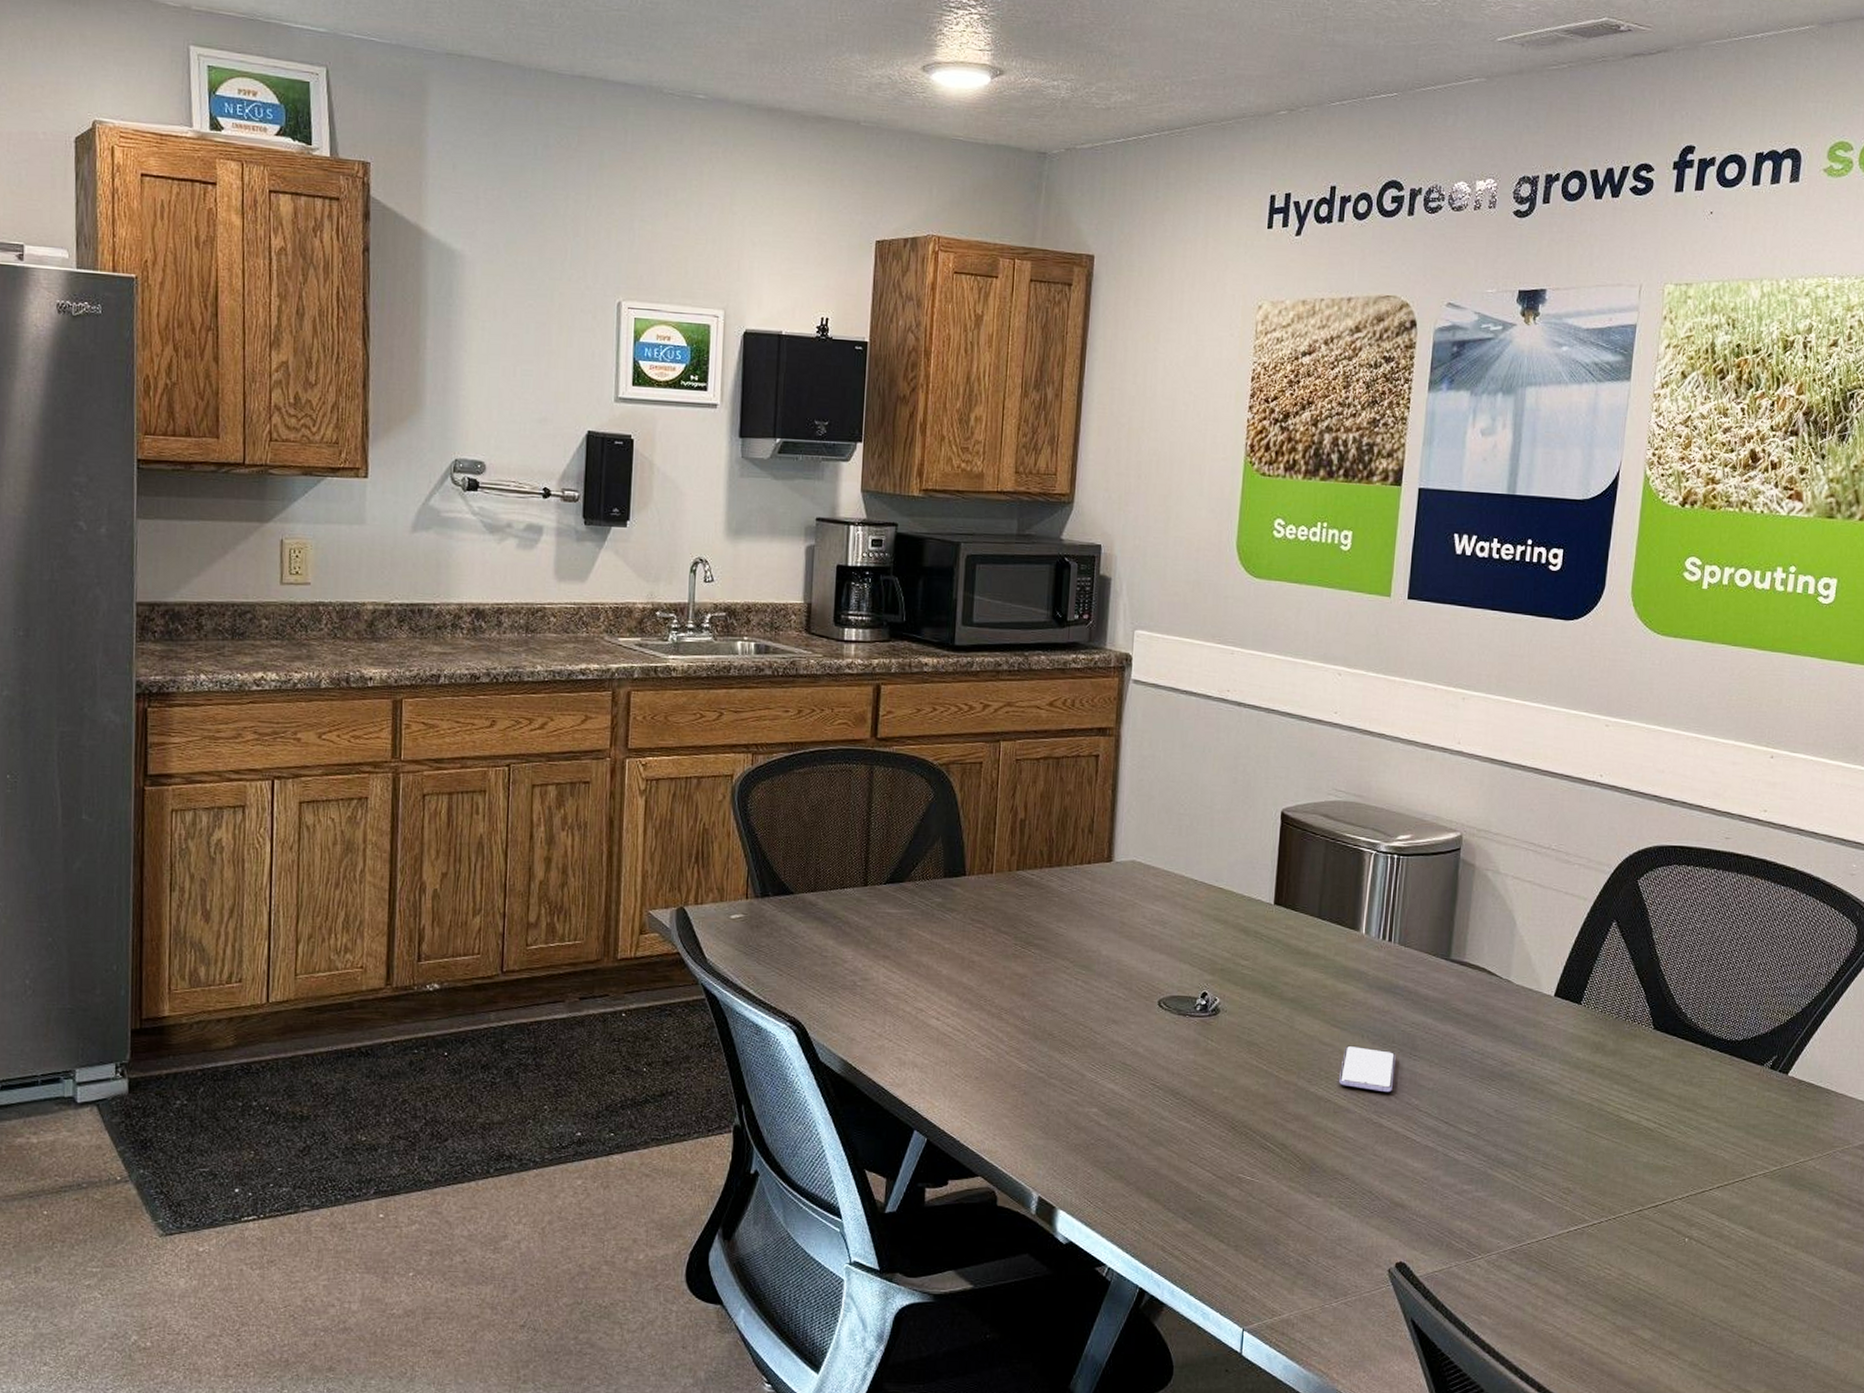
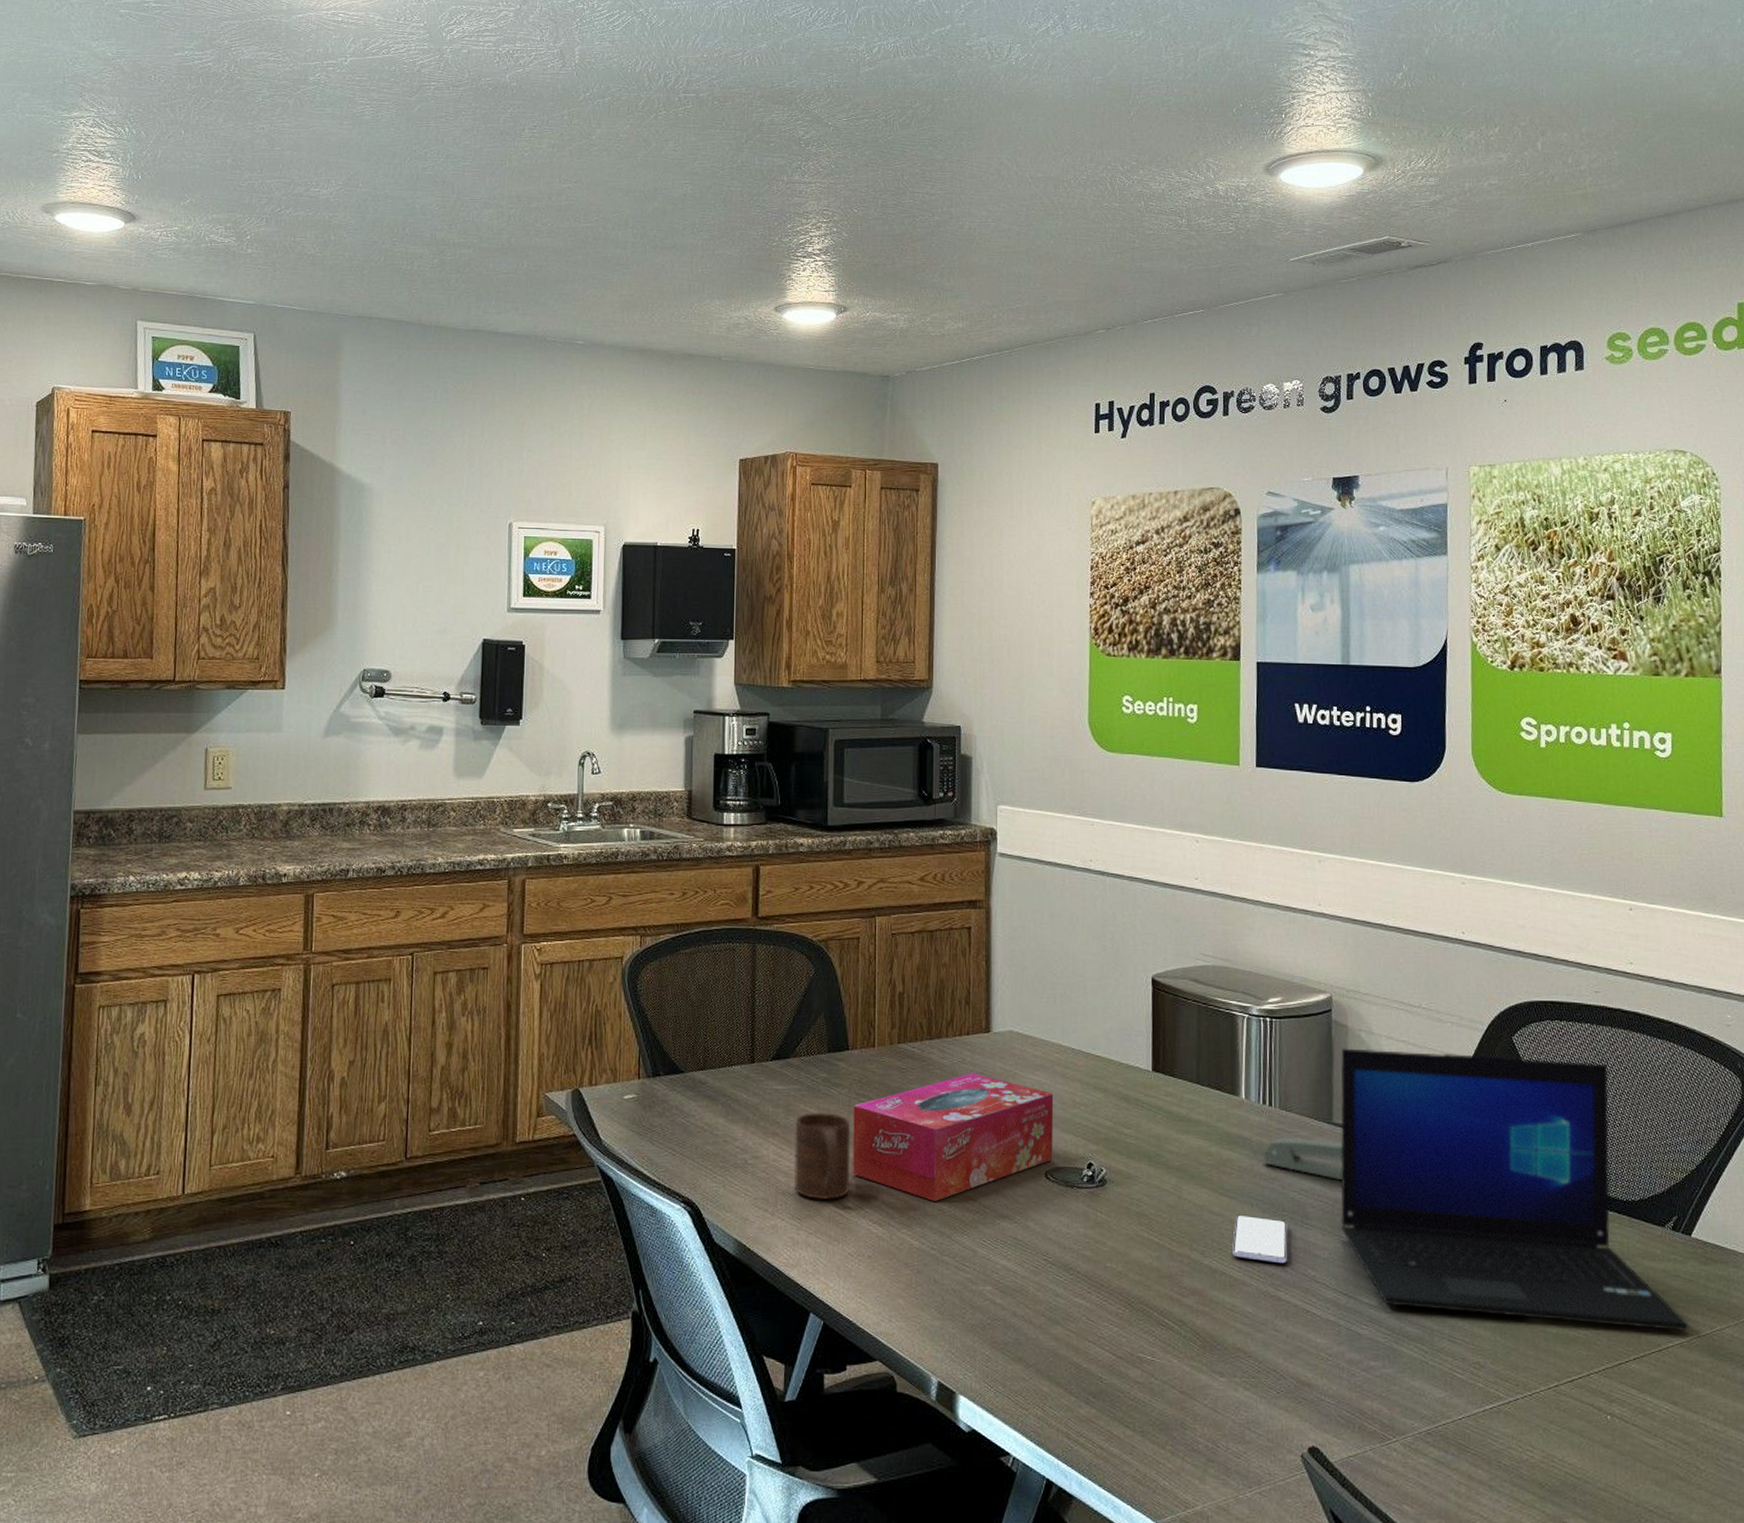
cup: none [903,936,964,1023] -> present [794,1112,851,1201]
tissue box: none [964,901,1173,1026] -> present [853,1073,1054,1201]
stapler: none [1377,972,1458,1014] -> present [1263,1137,1343,1180]
laptop: none [1448,887,1774,1163] -> present [1340,1048,1689,1332]

